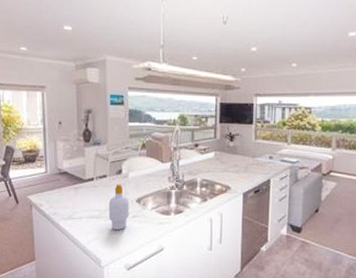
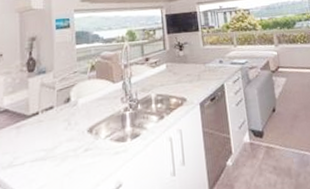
soap bottle: present [108,183,129,230] -> none [56,113,80,171]

